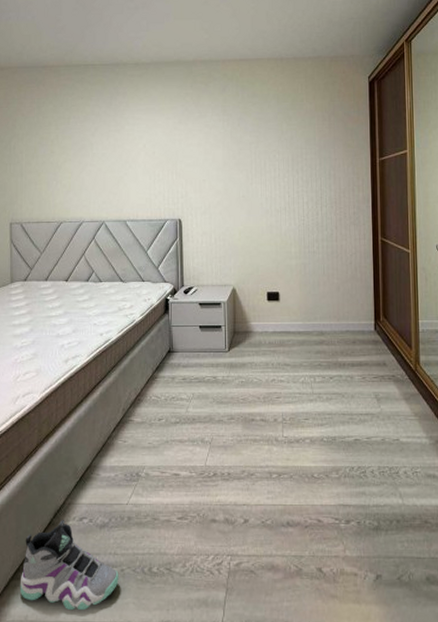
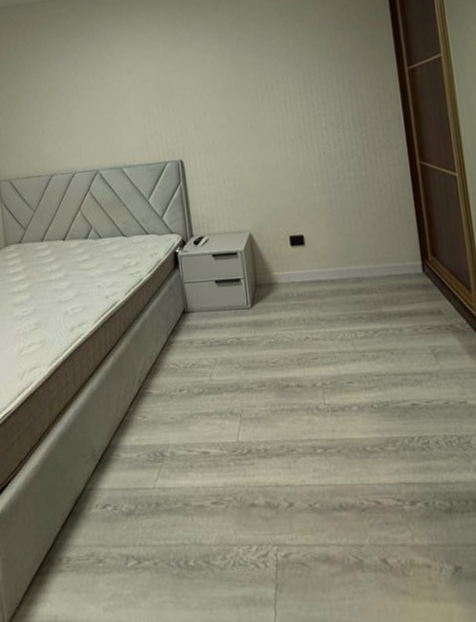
sneaker: present [21,520,119,611] -> none [45,508,153,611]

